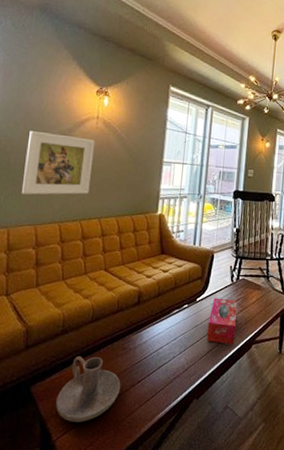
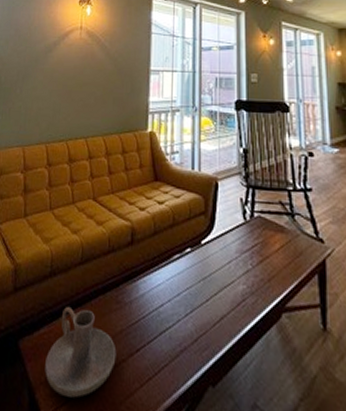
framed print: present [21,131,95,195] -> none [10,47,80,113]
tissue box: present [206,297,238,345] -> none [218,240,257,310]

